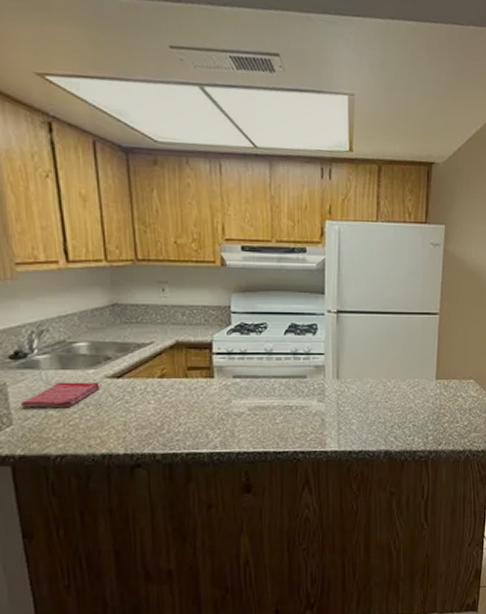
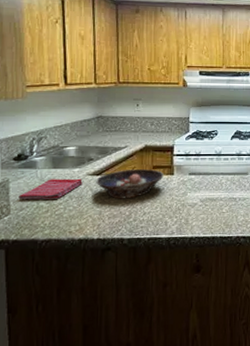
bowl: none [117,371,202,407] -> present [96,169,164,199]

